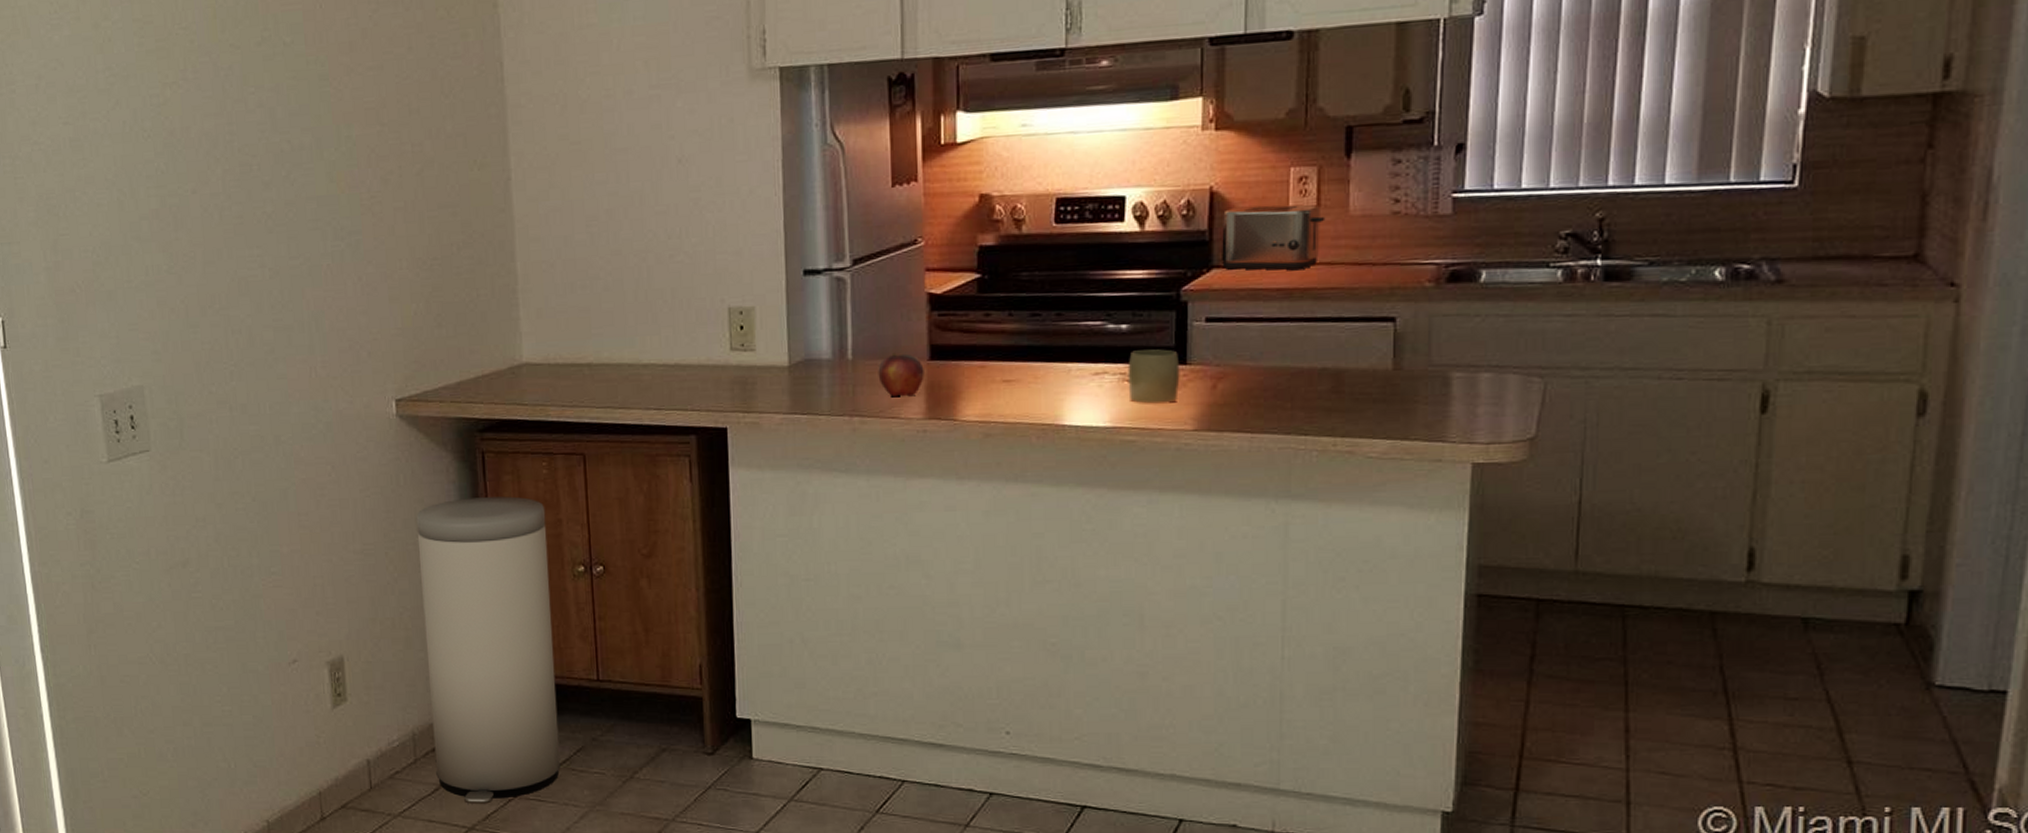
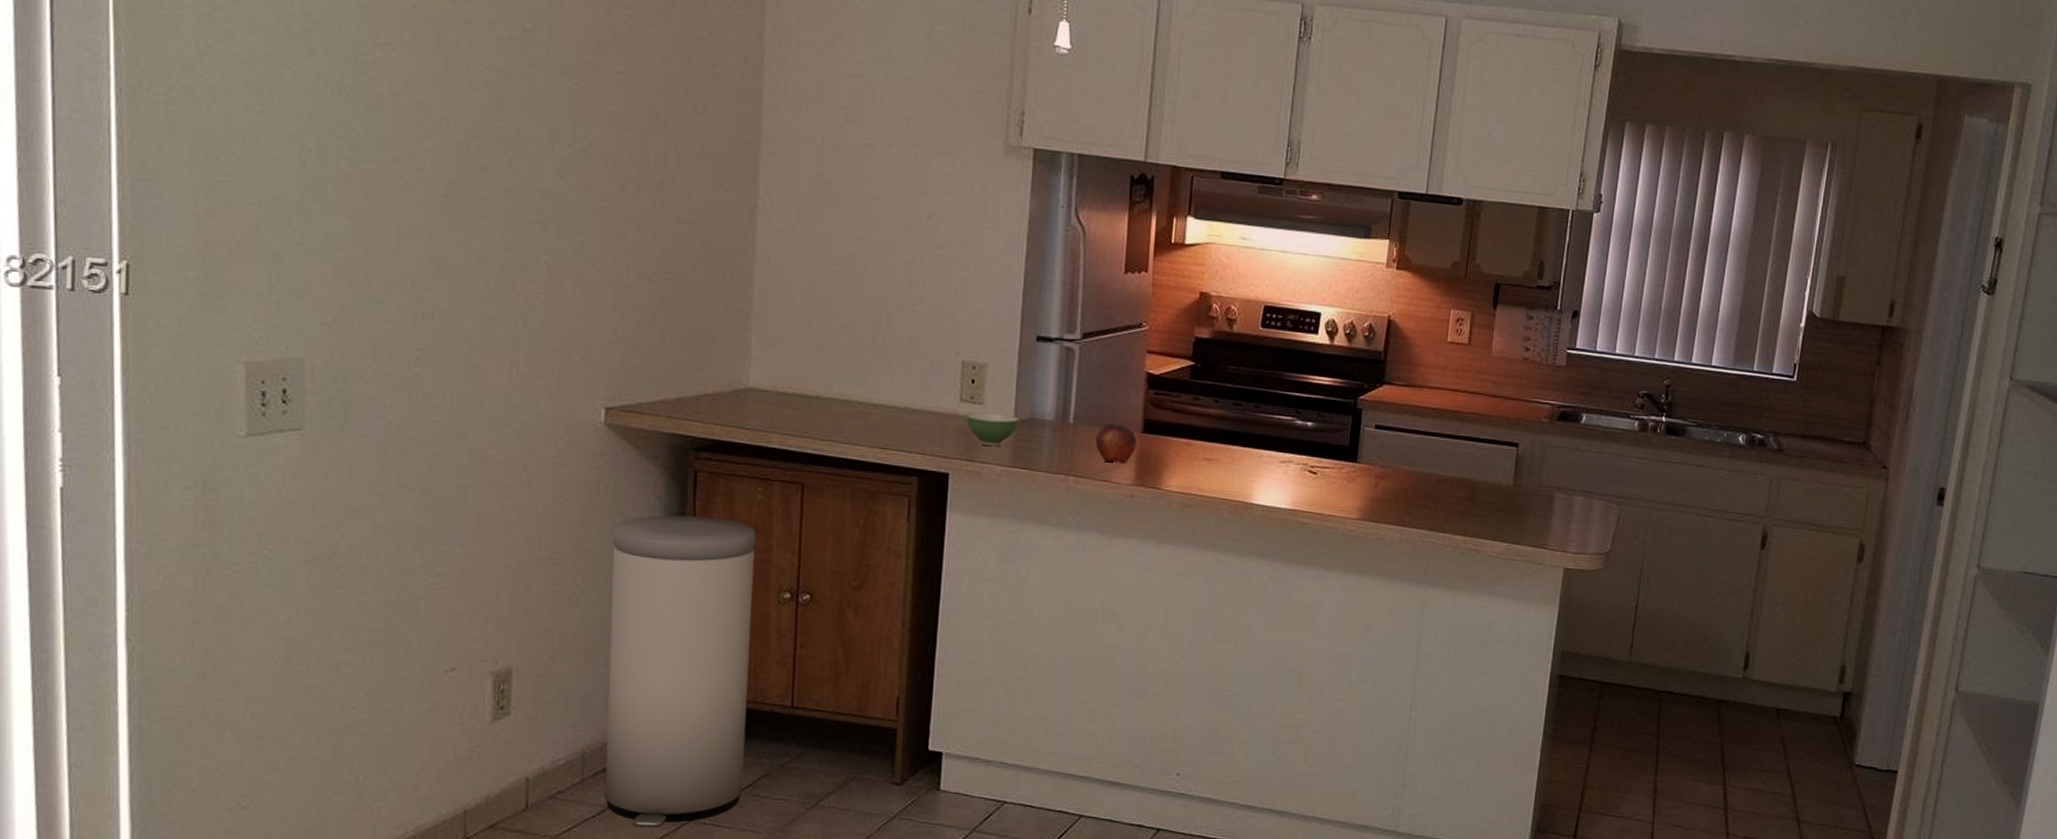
bowl: none [737,358,794,395] -> present [965,412,1019,447]
mug: present [1127,349,1180,405] -> none [1308,445,1352,495]
toaster: present [1222,204,1325,271] -> none [1392,335,1474,395]

